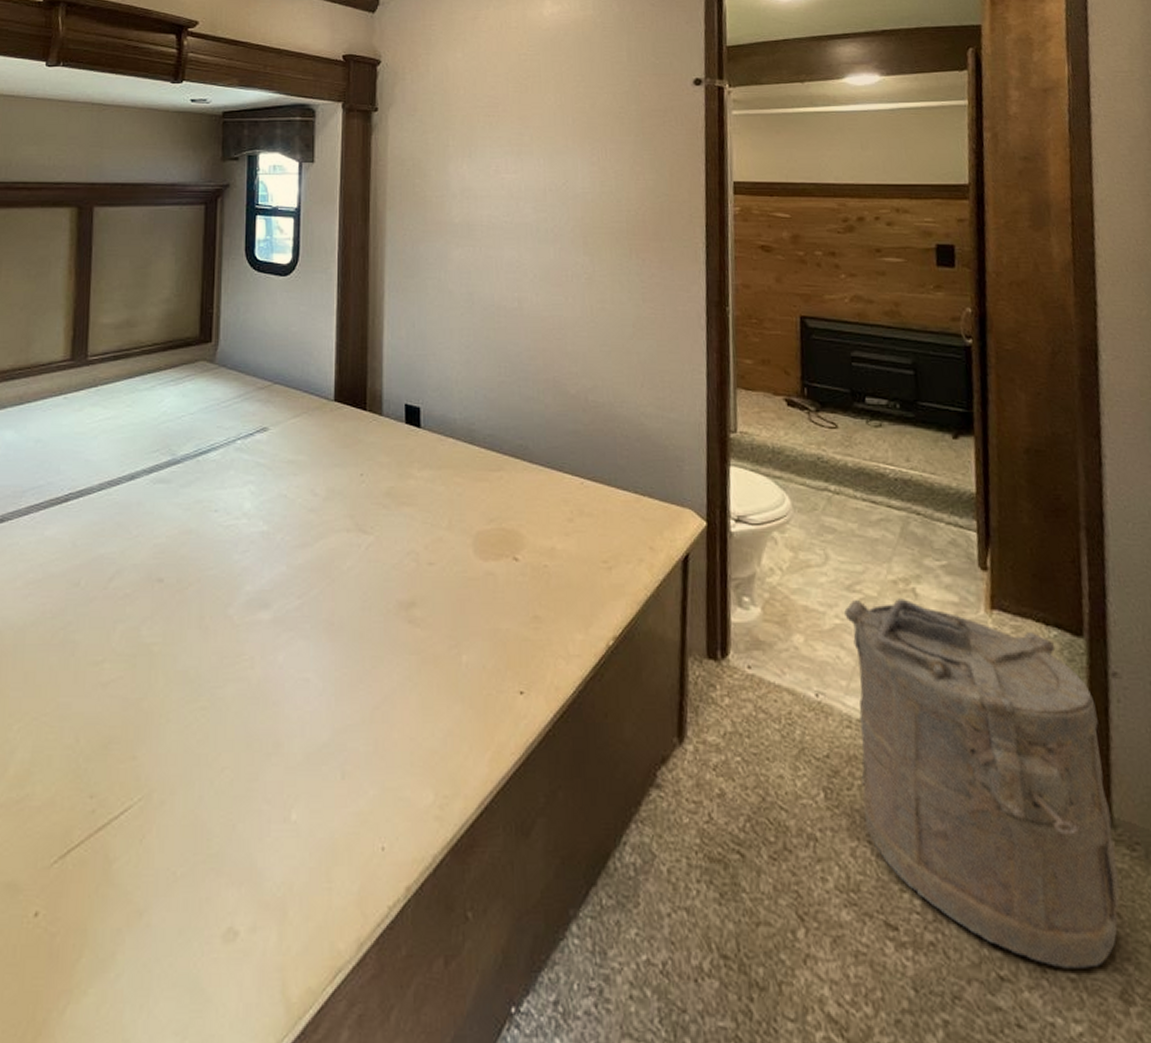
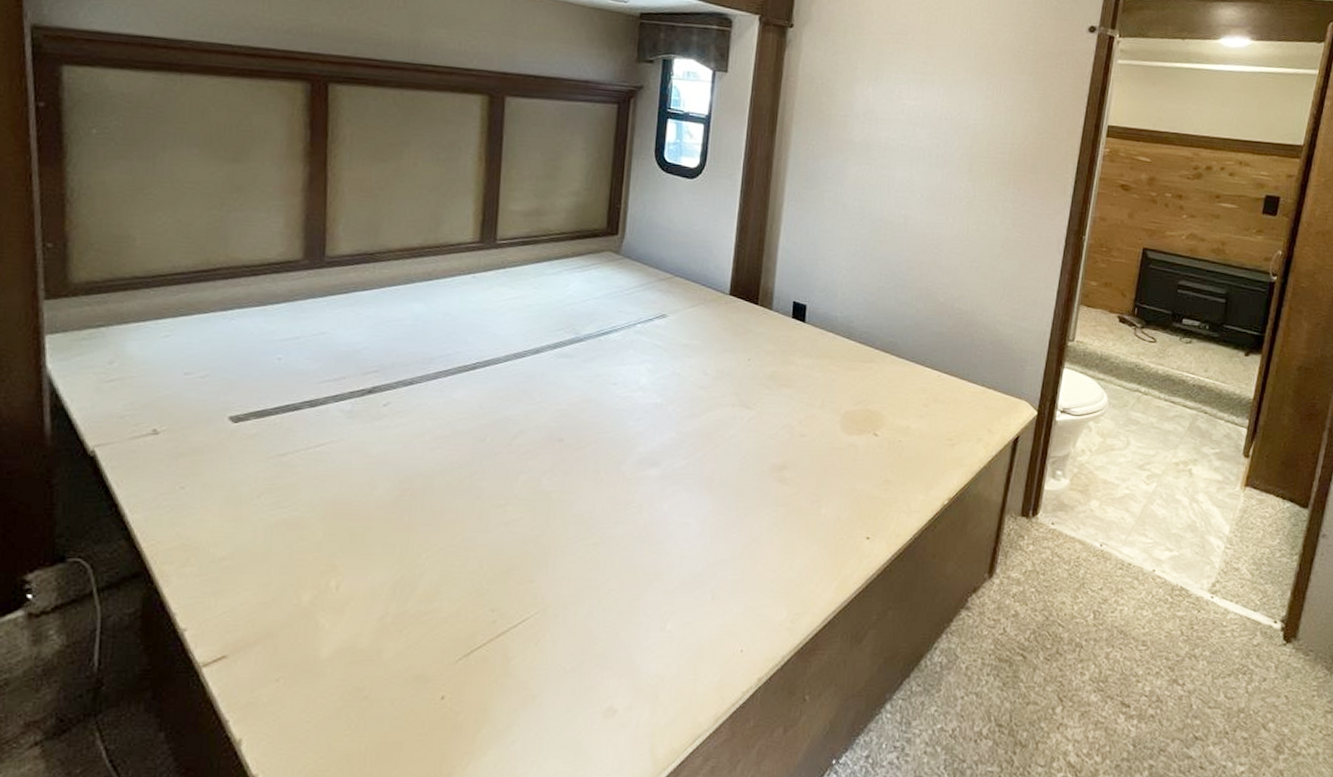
laundry hamper: present [844,599,1120,969] -> none [1120,476,1305,731]

